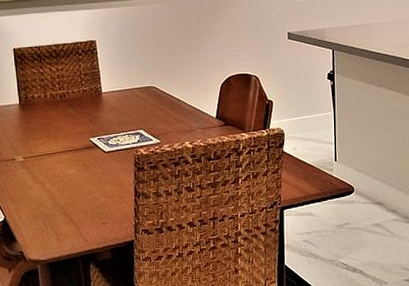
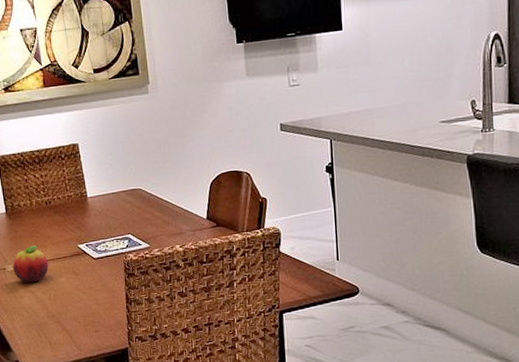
fruit: none [22,137,60,174] -> present [12,245,49,283]

